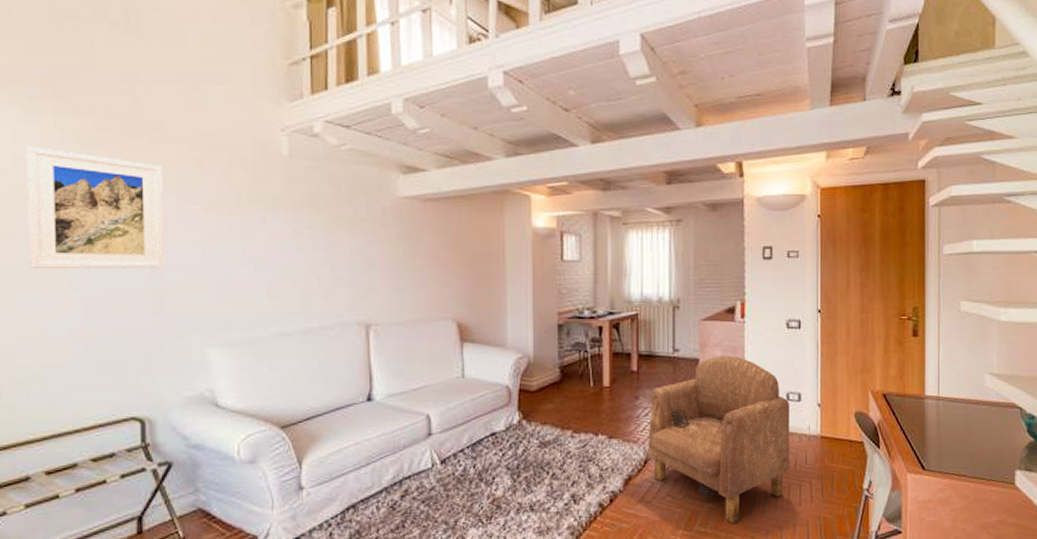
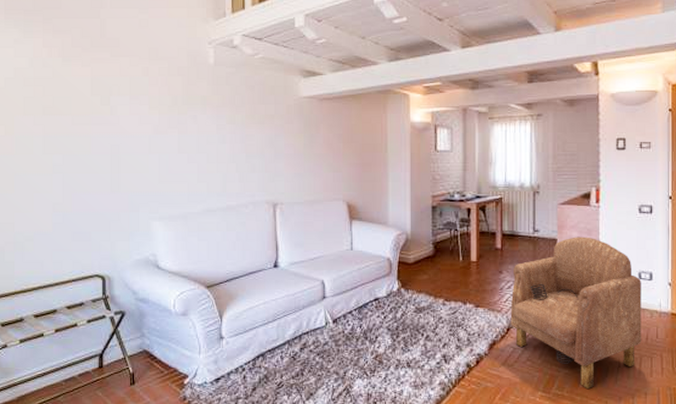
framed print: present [25,146,165,269] -> none [22,60,121,157]

